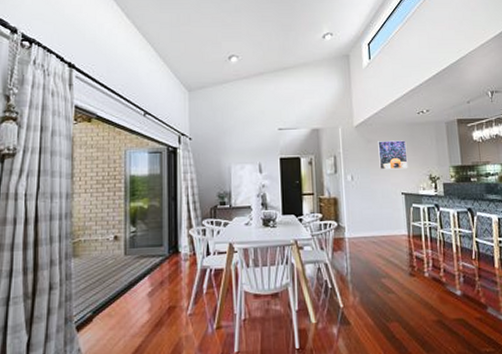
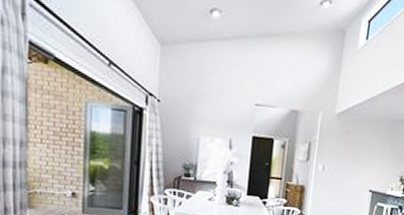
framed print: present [378,140,408,170] -> none [353,133,386,167]

